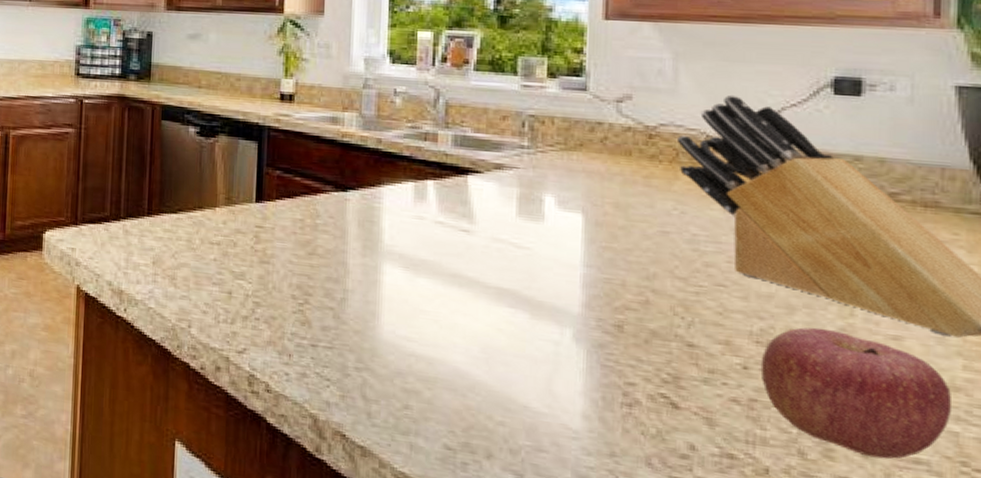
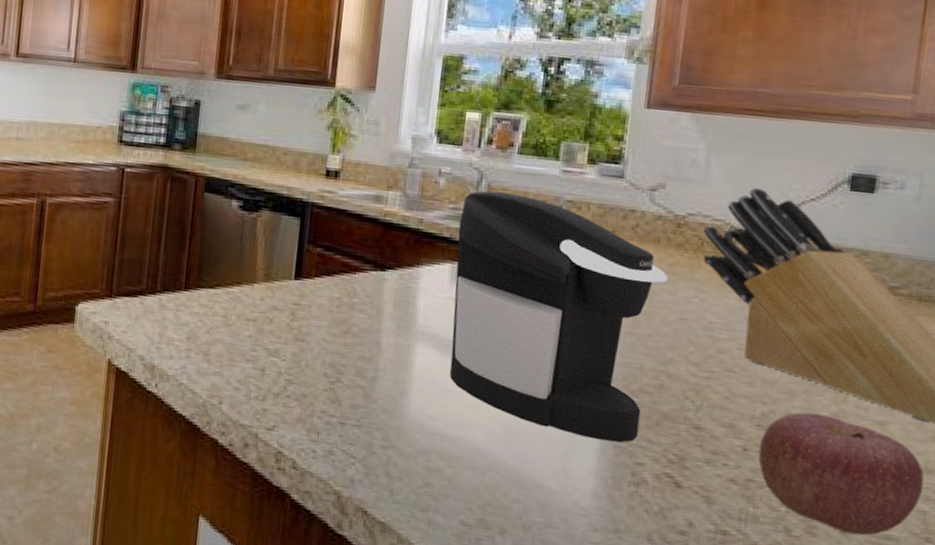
coffee maker: none [418,108,643,362] -> present [449,191,668,443]

